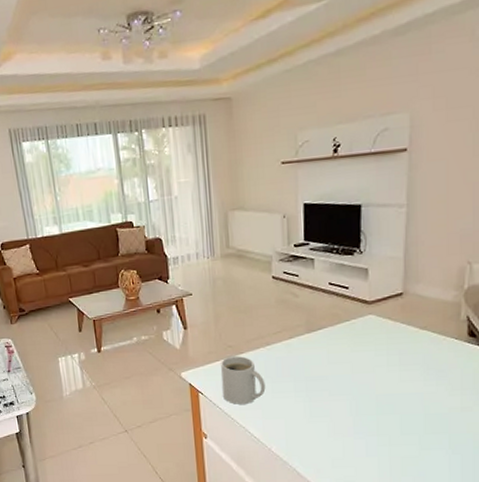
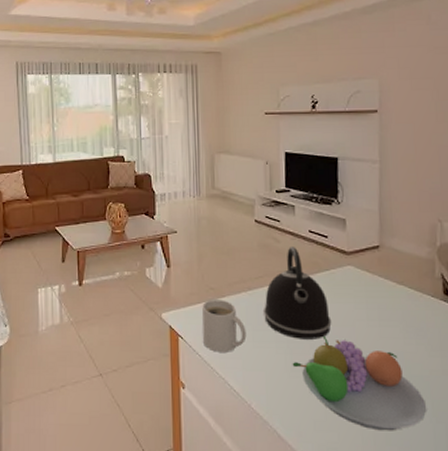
kettle: none [283,300,351,388] -> present [264,247,332,339]
fruit bowl: none [311,384,444,464] -> present [292,337,427,431]

